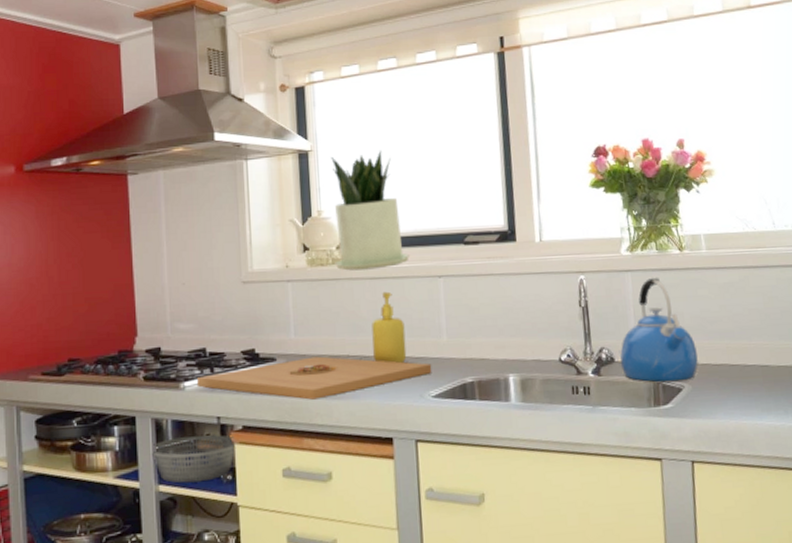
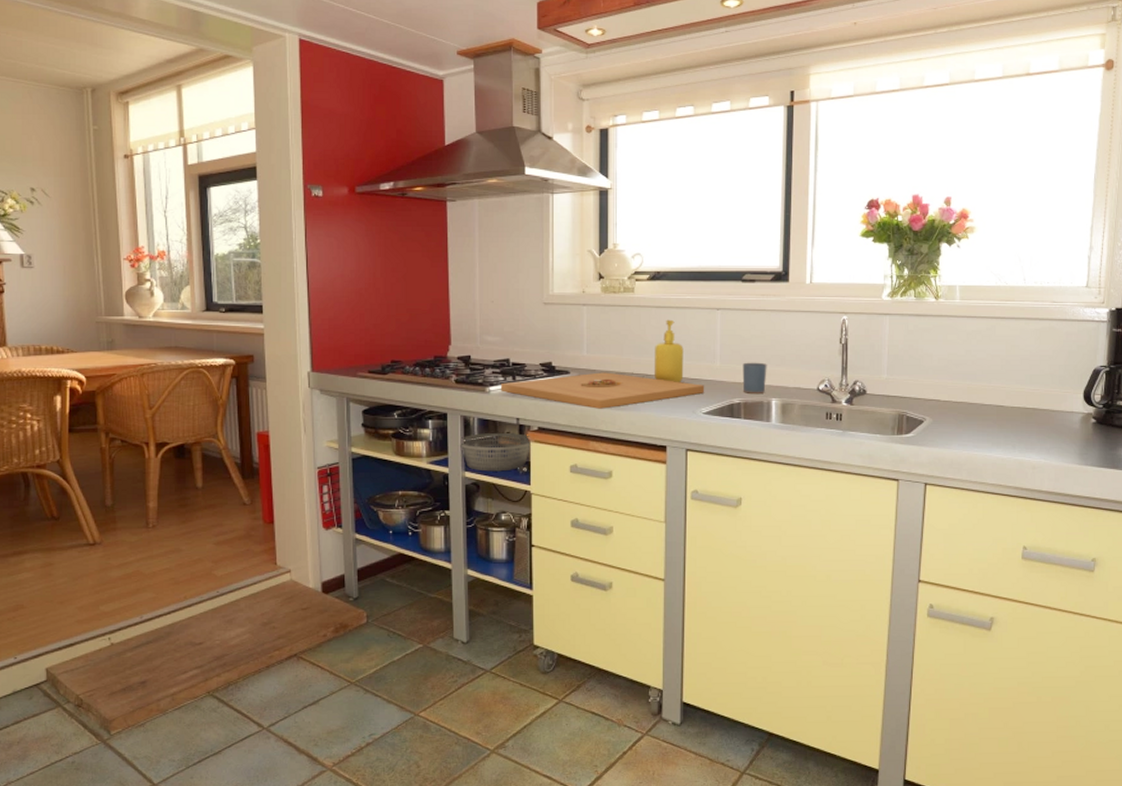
planter: present [331,150,411,271] -> none [626,191,693,299]
mug: none [472,333,501,371] -> present [742,362,767,393]
kettle: present [620,278,698,382] -> none [872,322,940,414]

